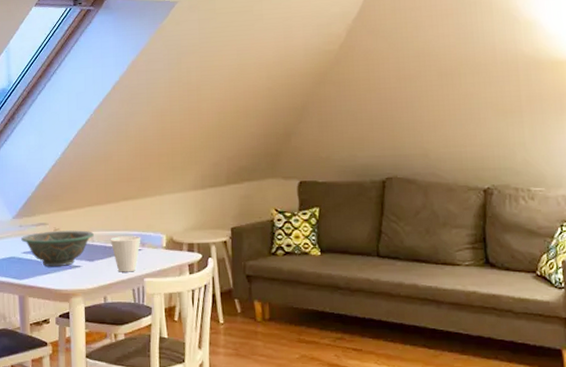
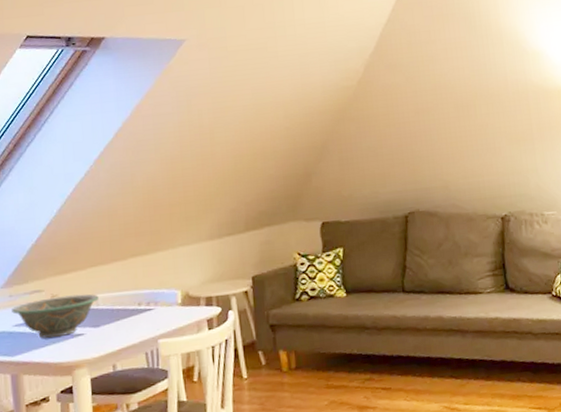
cup: present [110,236,141,272] -> none [117,294,153,336]

